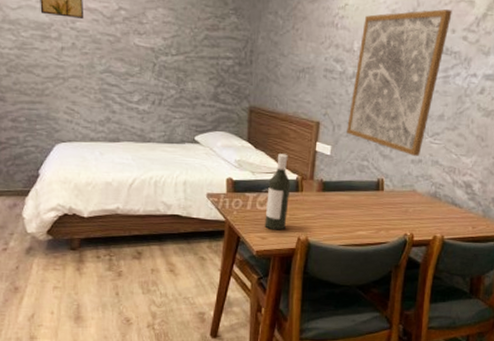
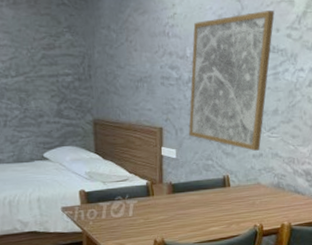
bottle: present [264,154,291,231] -> none [120,161,142,236]

